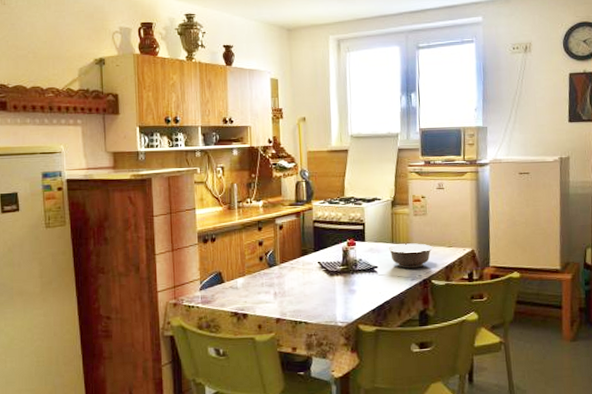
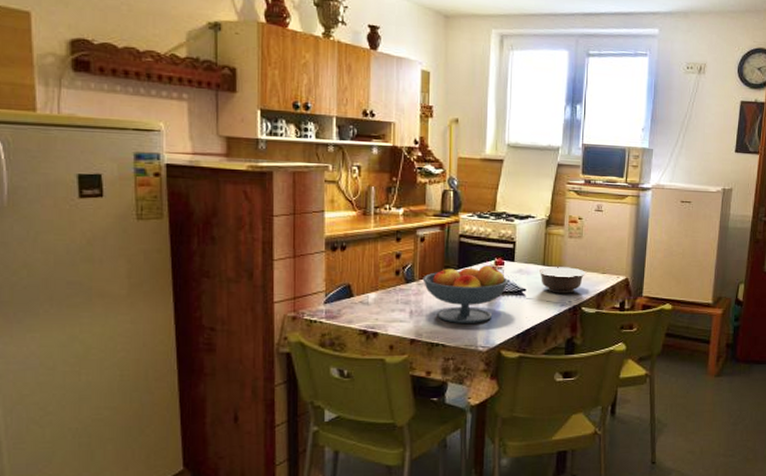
fruit bowl: none [283,246,361,302] -> present [422,265,509,323]

